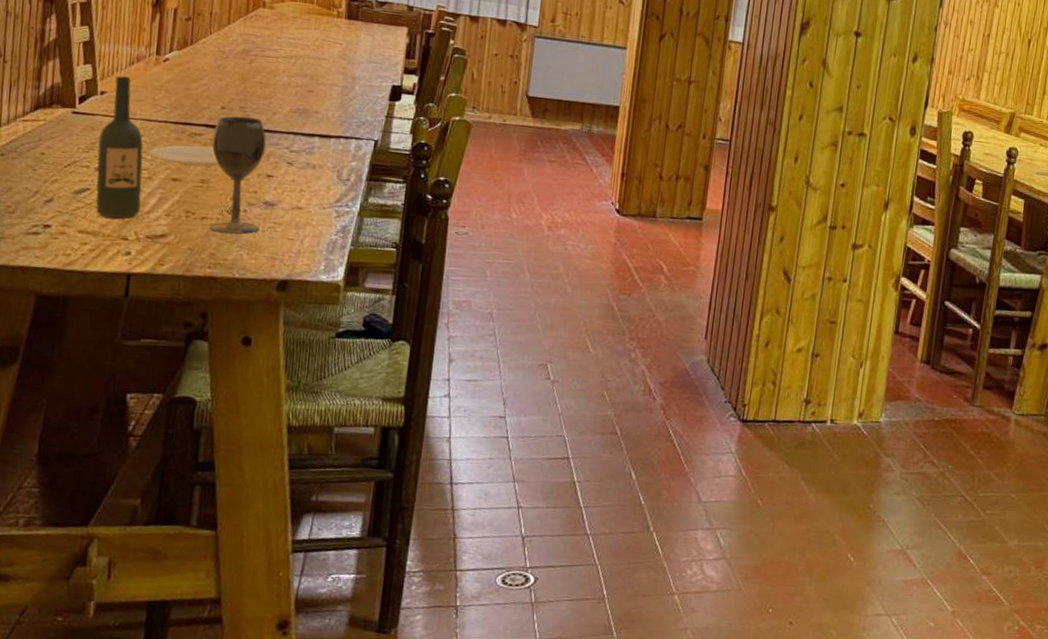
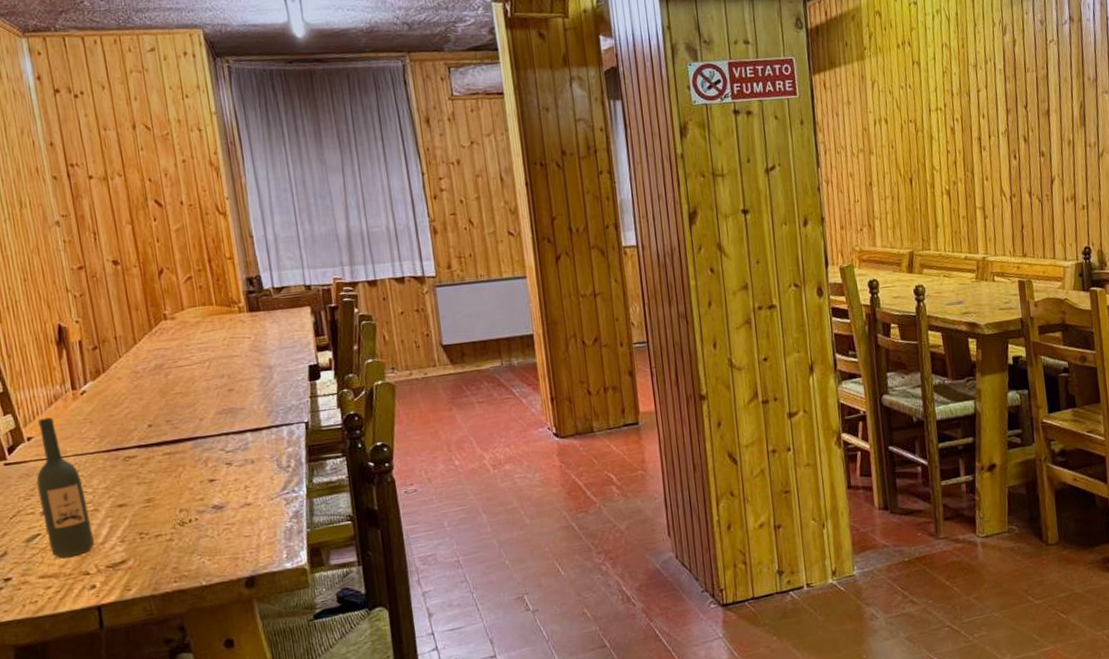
plate: present [149,145,219,167] -> none [89,465,160,491]
wine glass: present [209,116,266,235] -> none [146,428,215,547]

